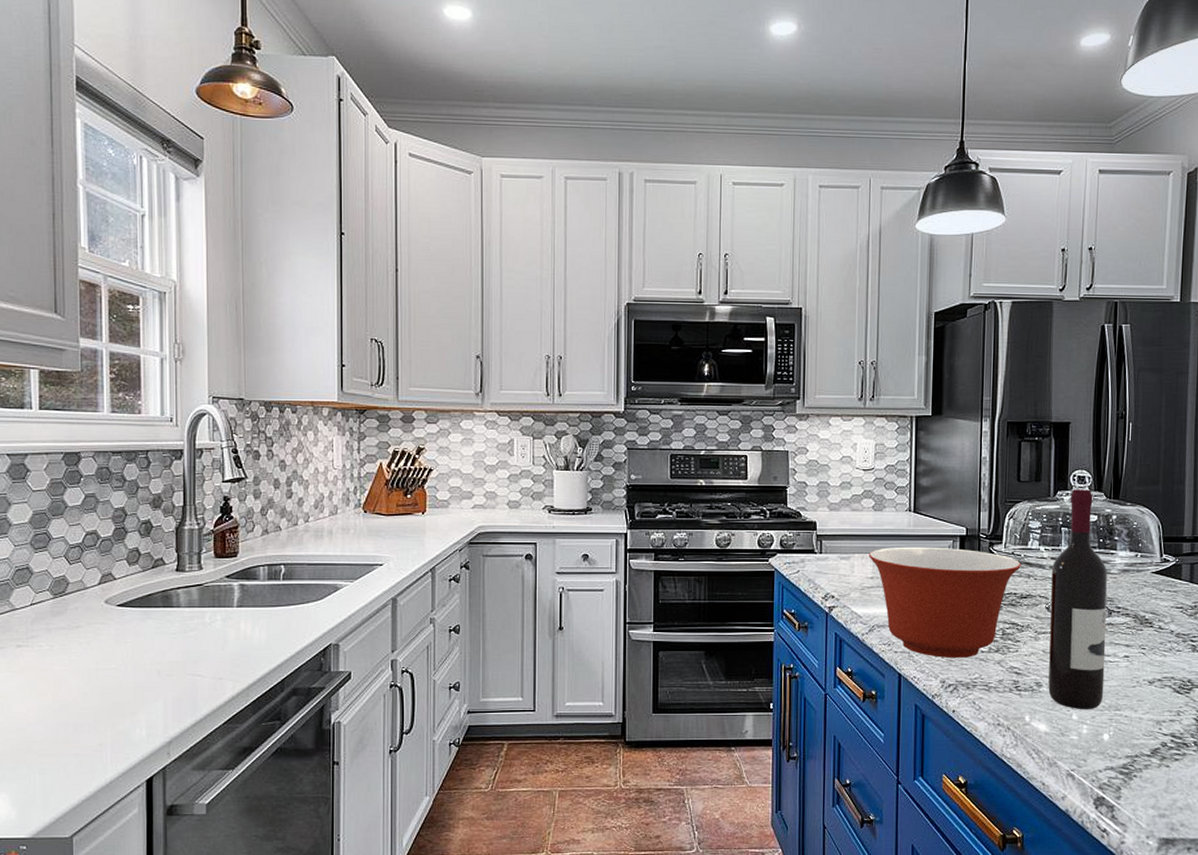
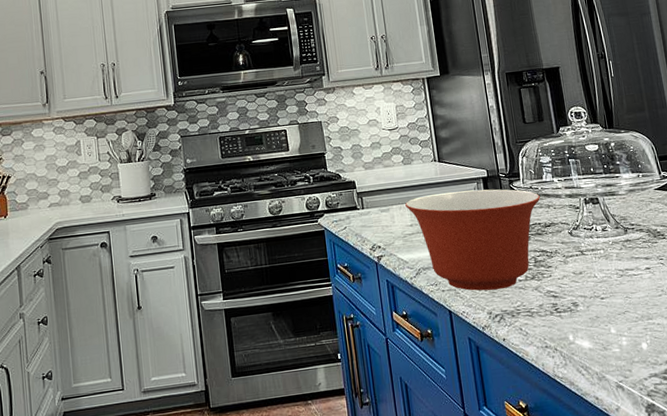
wine bottle: present [1048,489,1107,710] -> none [567,123,635,324]

